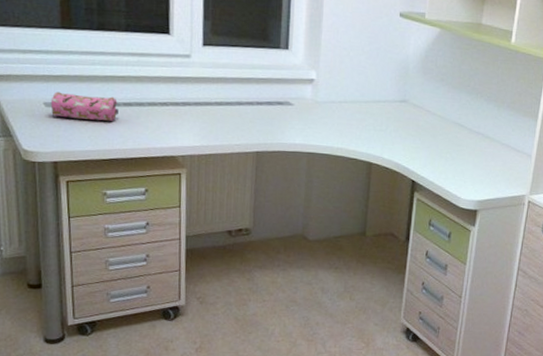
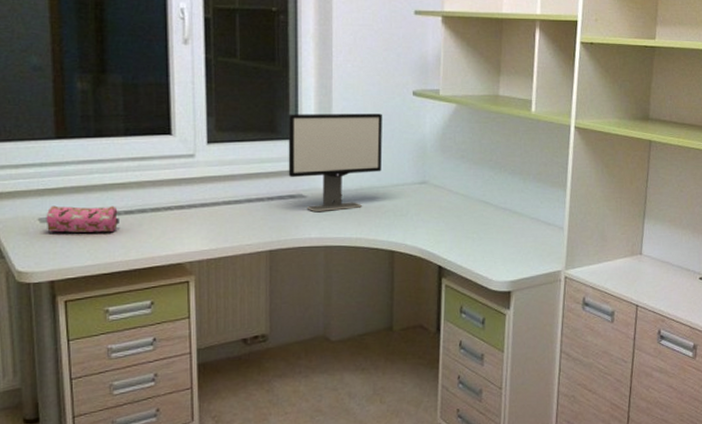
computer monitor: none [277,24,369,120] -> present [288,113,383,211]

